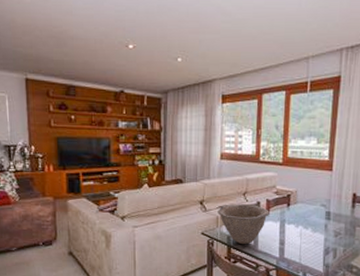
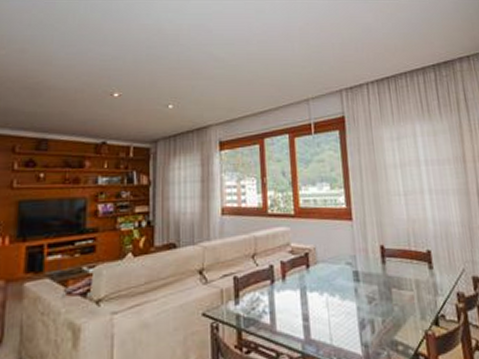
bowl: present [217,204,269,244] -> none [221,269,286,325]

